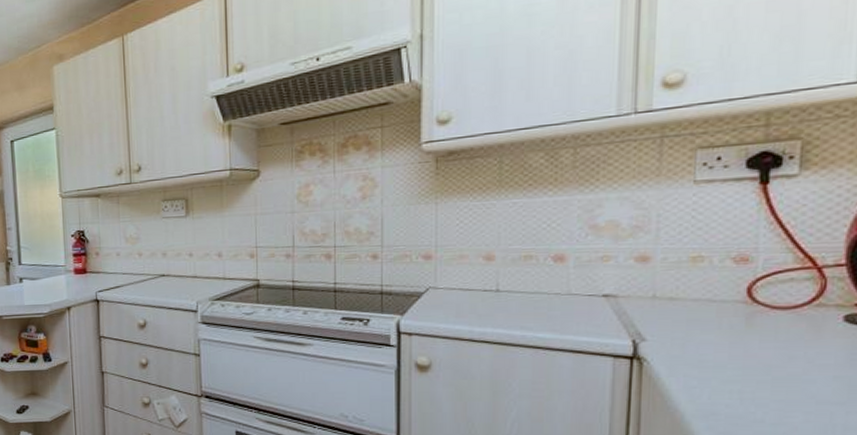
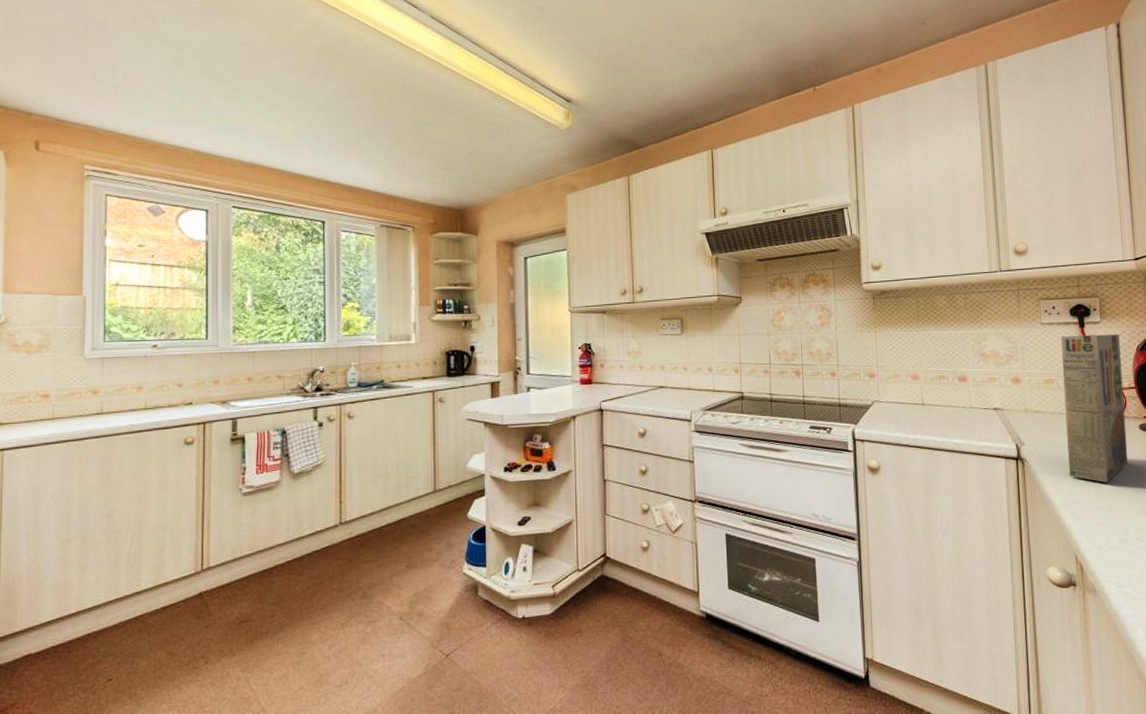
cereal box: none [714,190,830,391] -> present [1060,334,1129,483]

